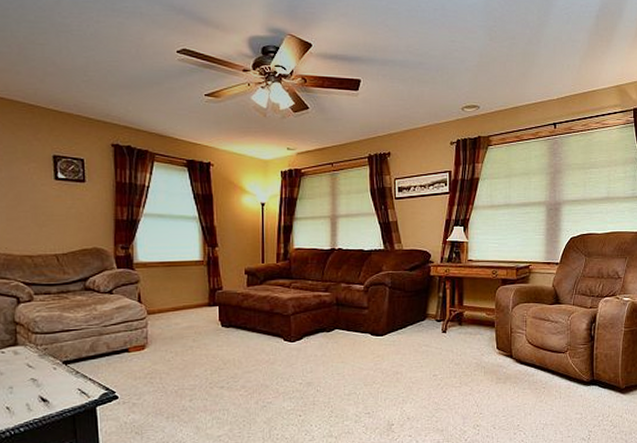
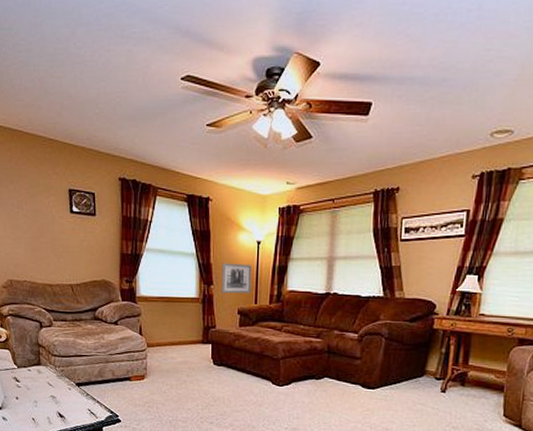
wall art: none [226,225,258,255] -> present [221,263,252,294]

